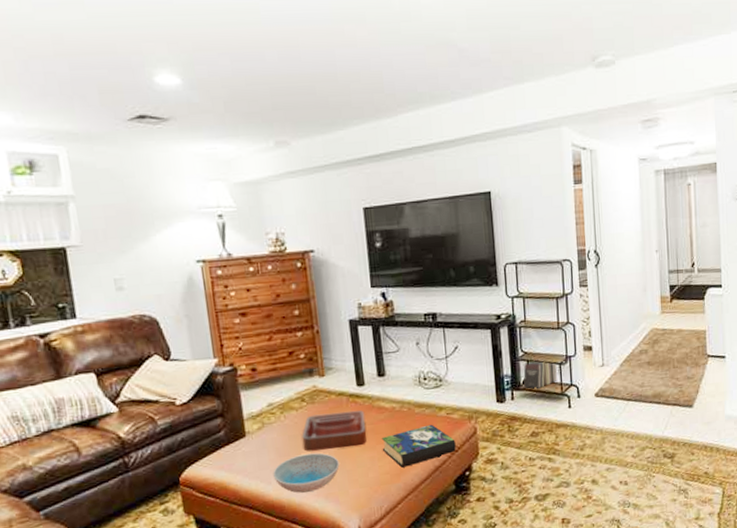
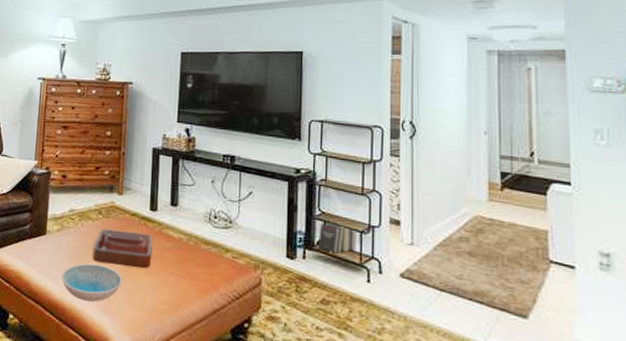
book: present [381,424,456,468] -> none [164,264,238,302]

